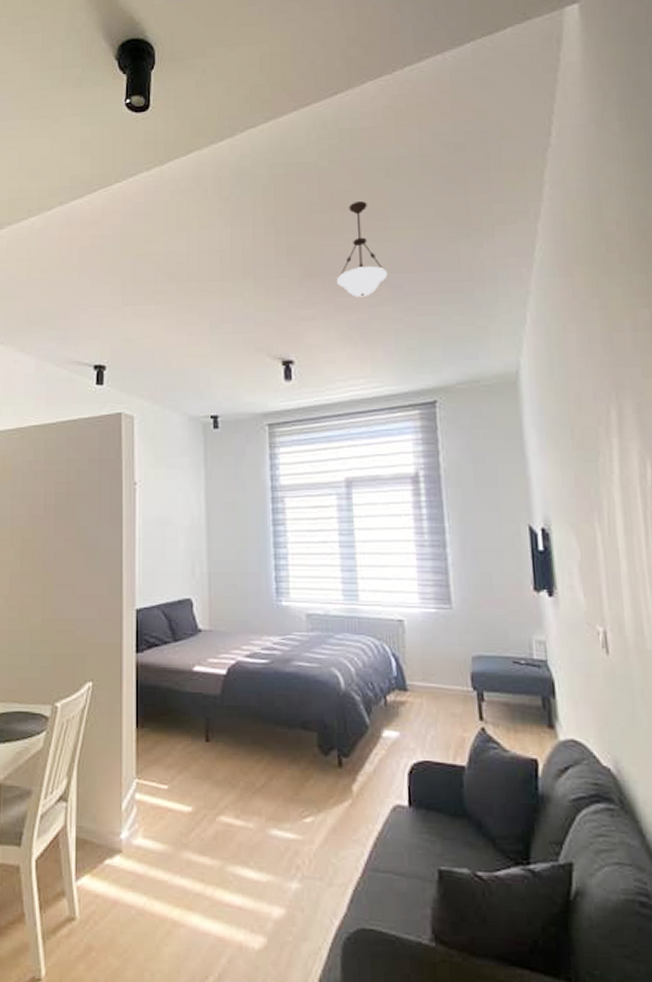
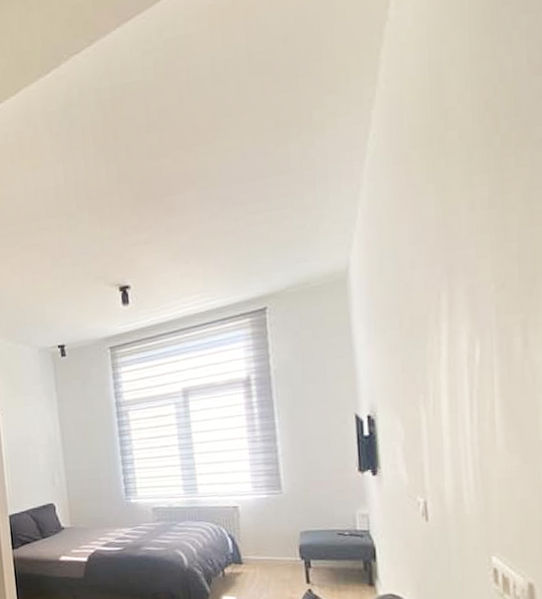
pendant light: present [337,201,388,297] -> none [167,114,217,216]

